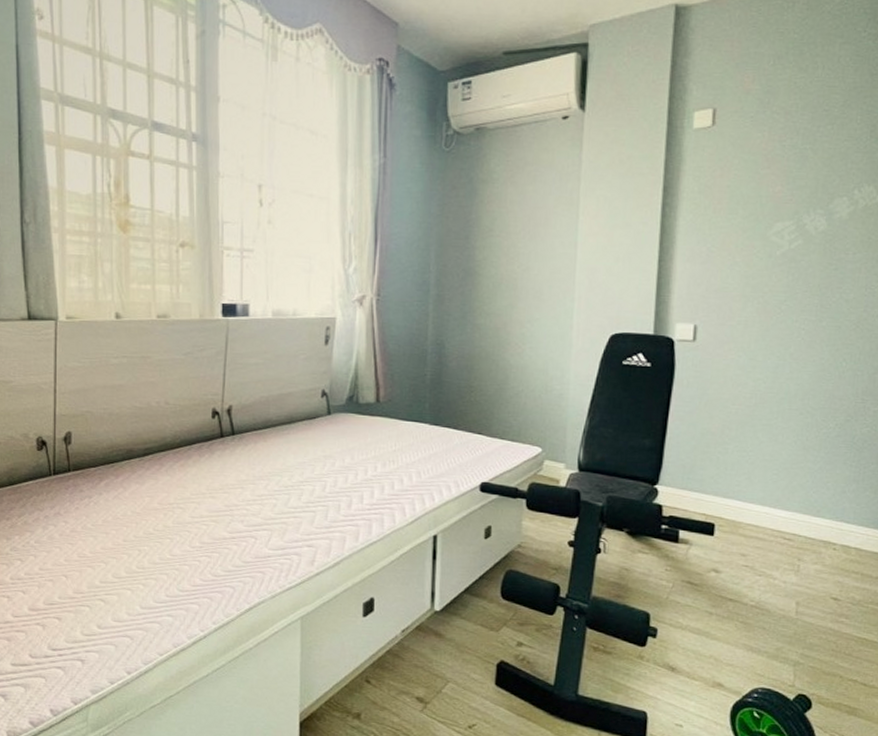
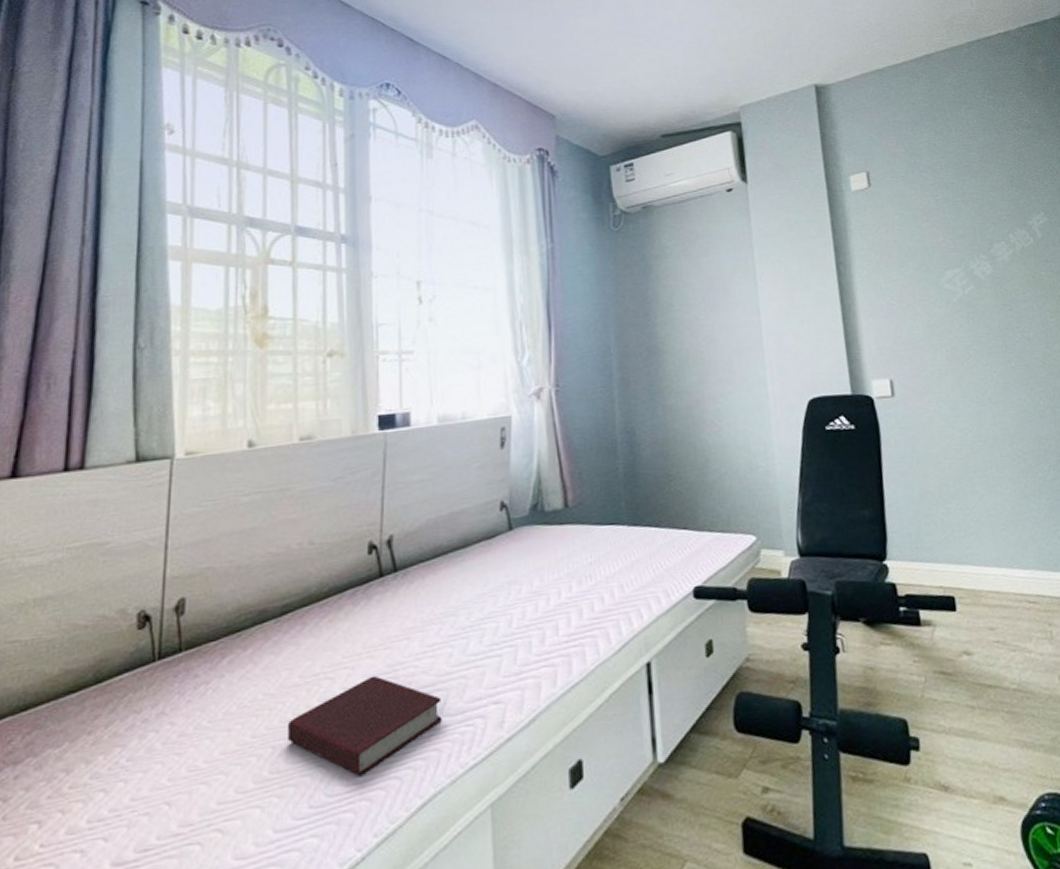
book: none [149,511,267,581] -> present [287,675,442,776]

